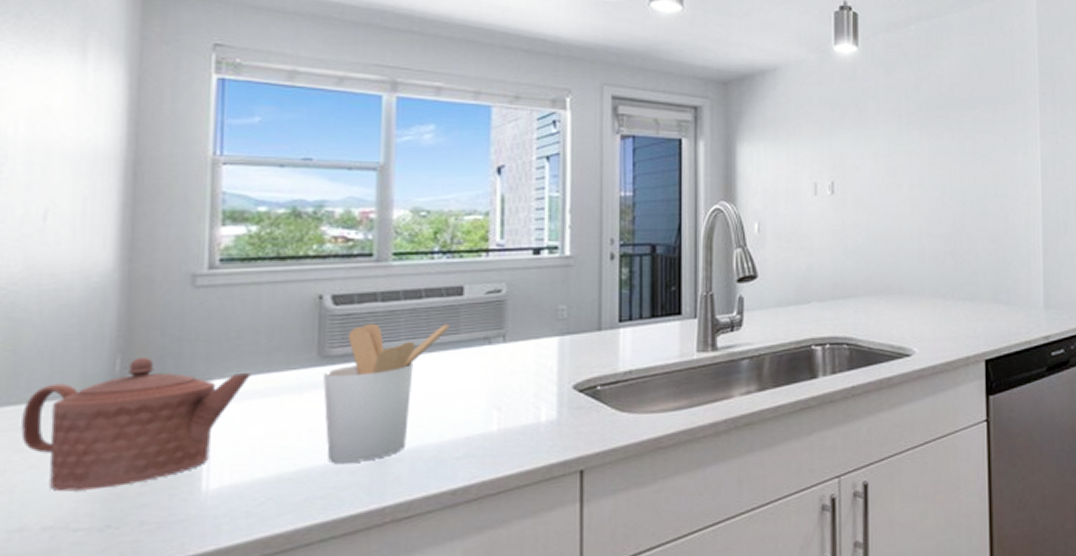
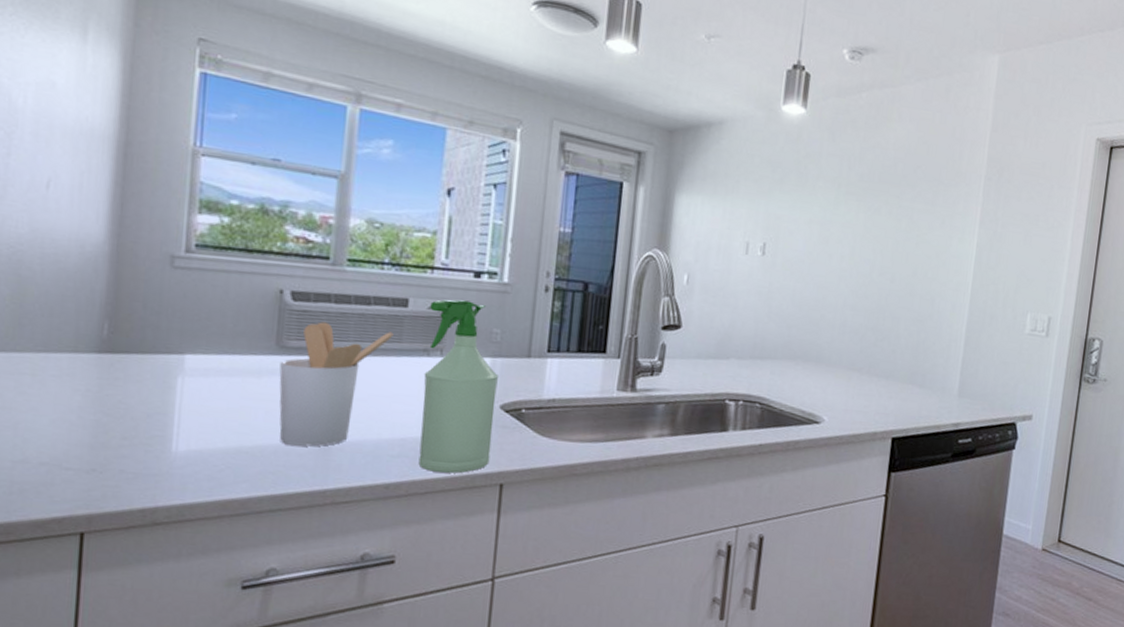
teapot: present [21,357,251,492] -> none [24,325,218,437]
spray bottle: none [486,280,570,469] -> present [418,299,500,474]

